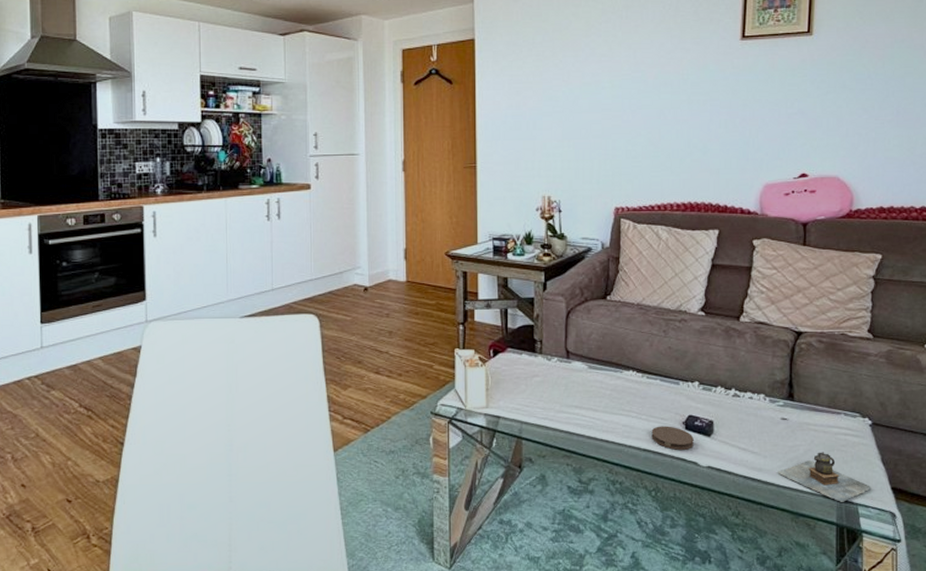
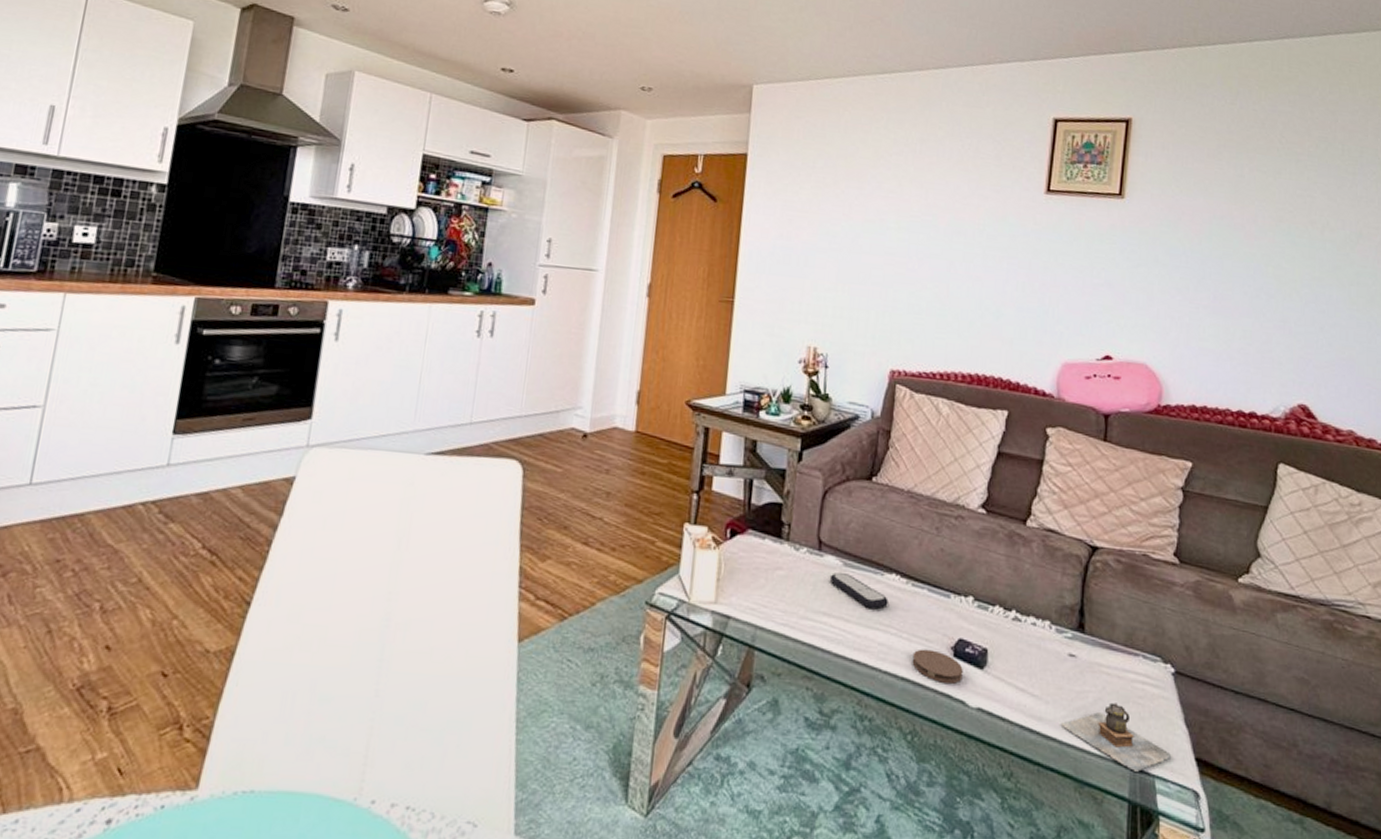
remote control: none [578,373,628,400] -> present [829,572,889,610]

